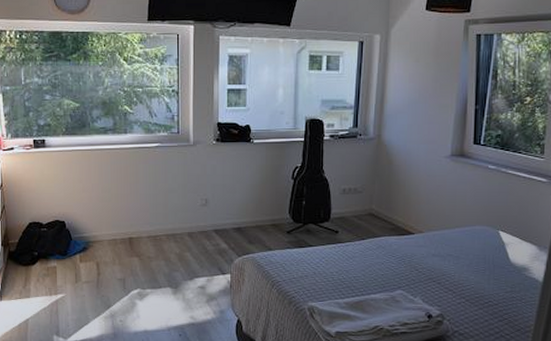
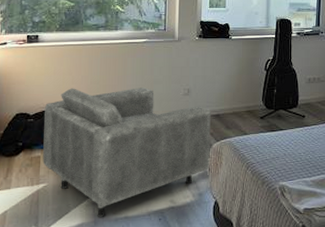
armchair: none [57,197,231,330] -> present [43,87,211,217]

